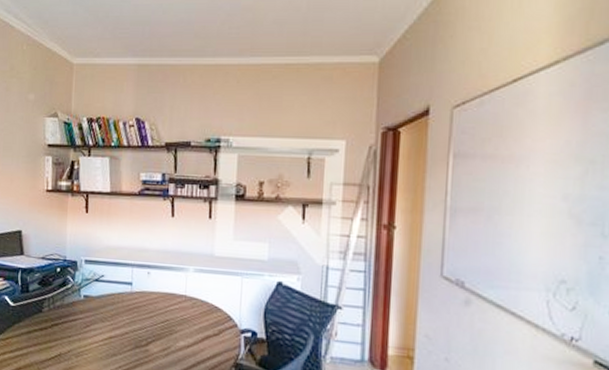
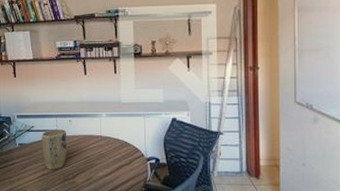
plant pot: none [111,281,144,333] -> present [41,128,68,171]

